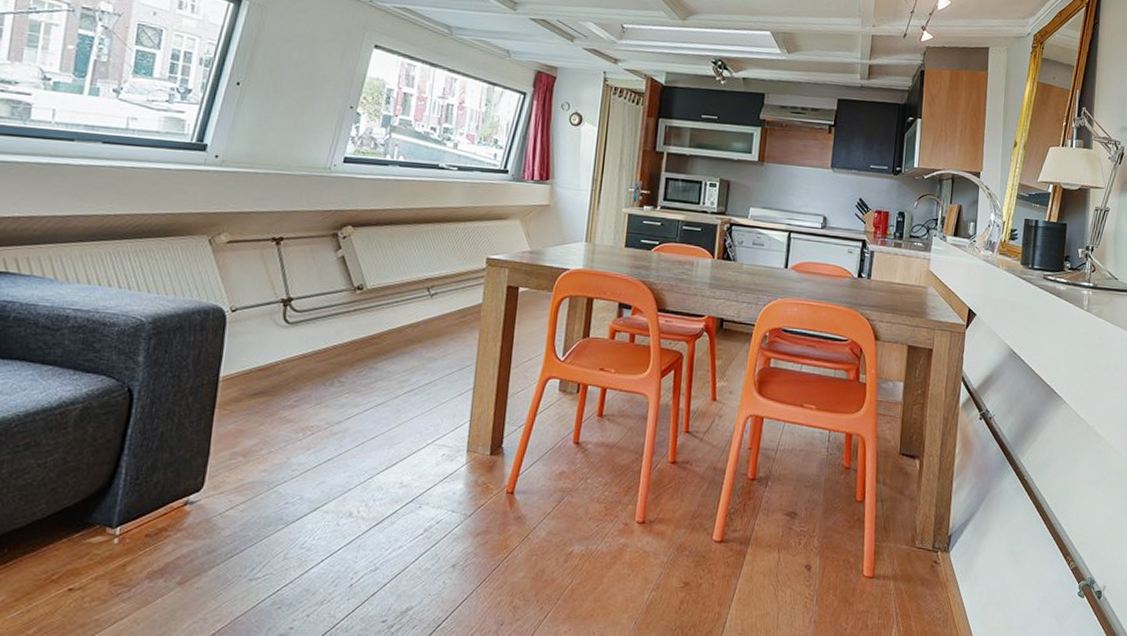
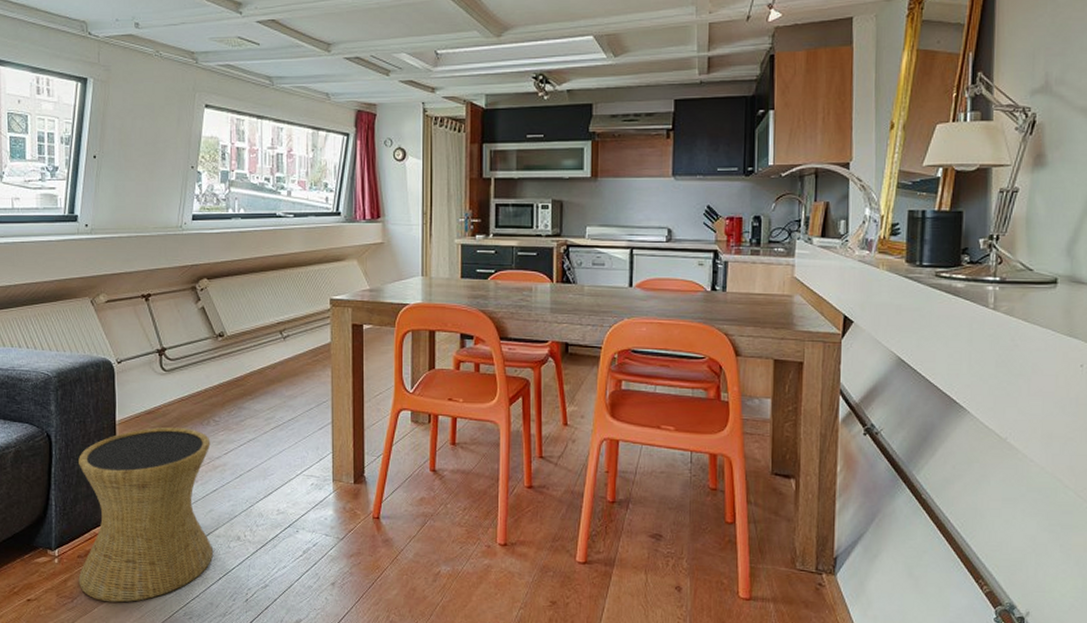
side table: none [141,386,332,591] -> present [78,427,213,603]

